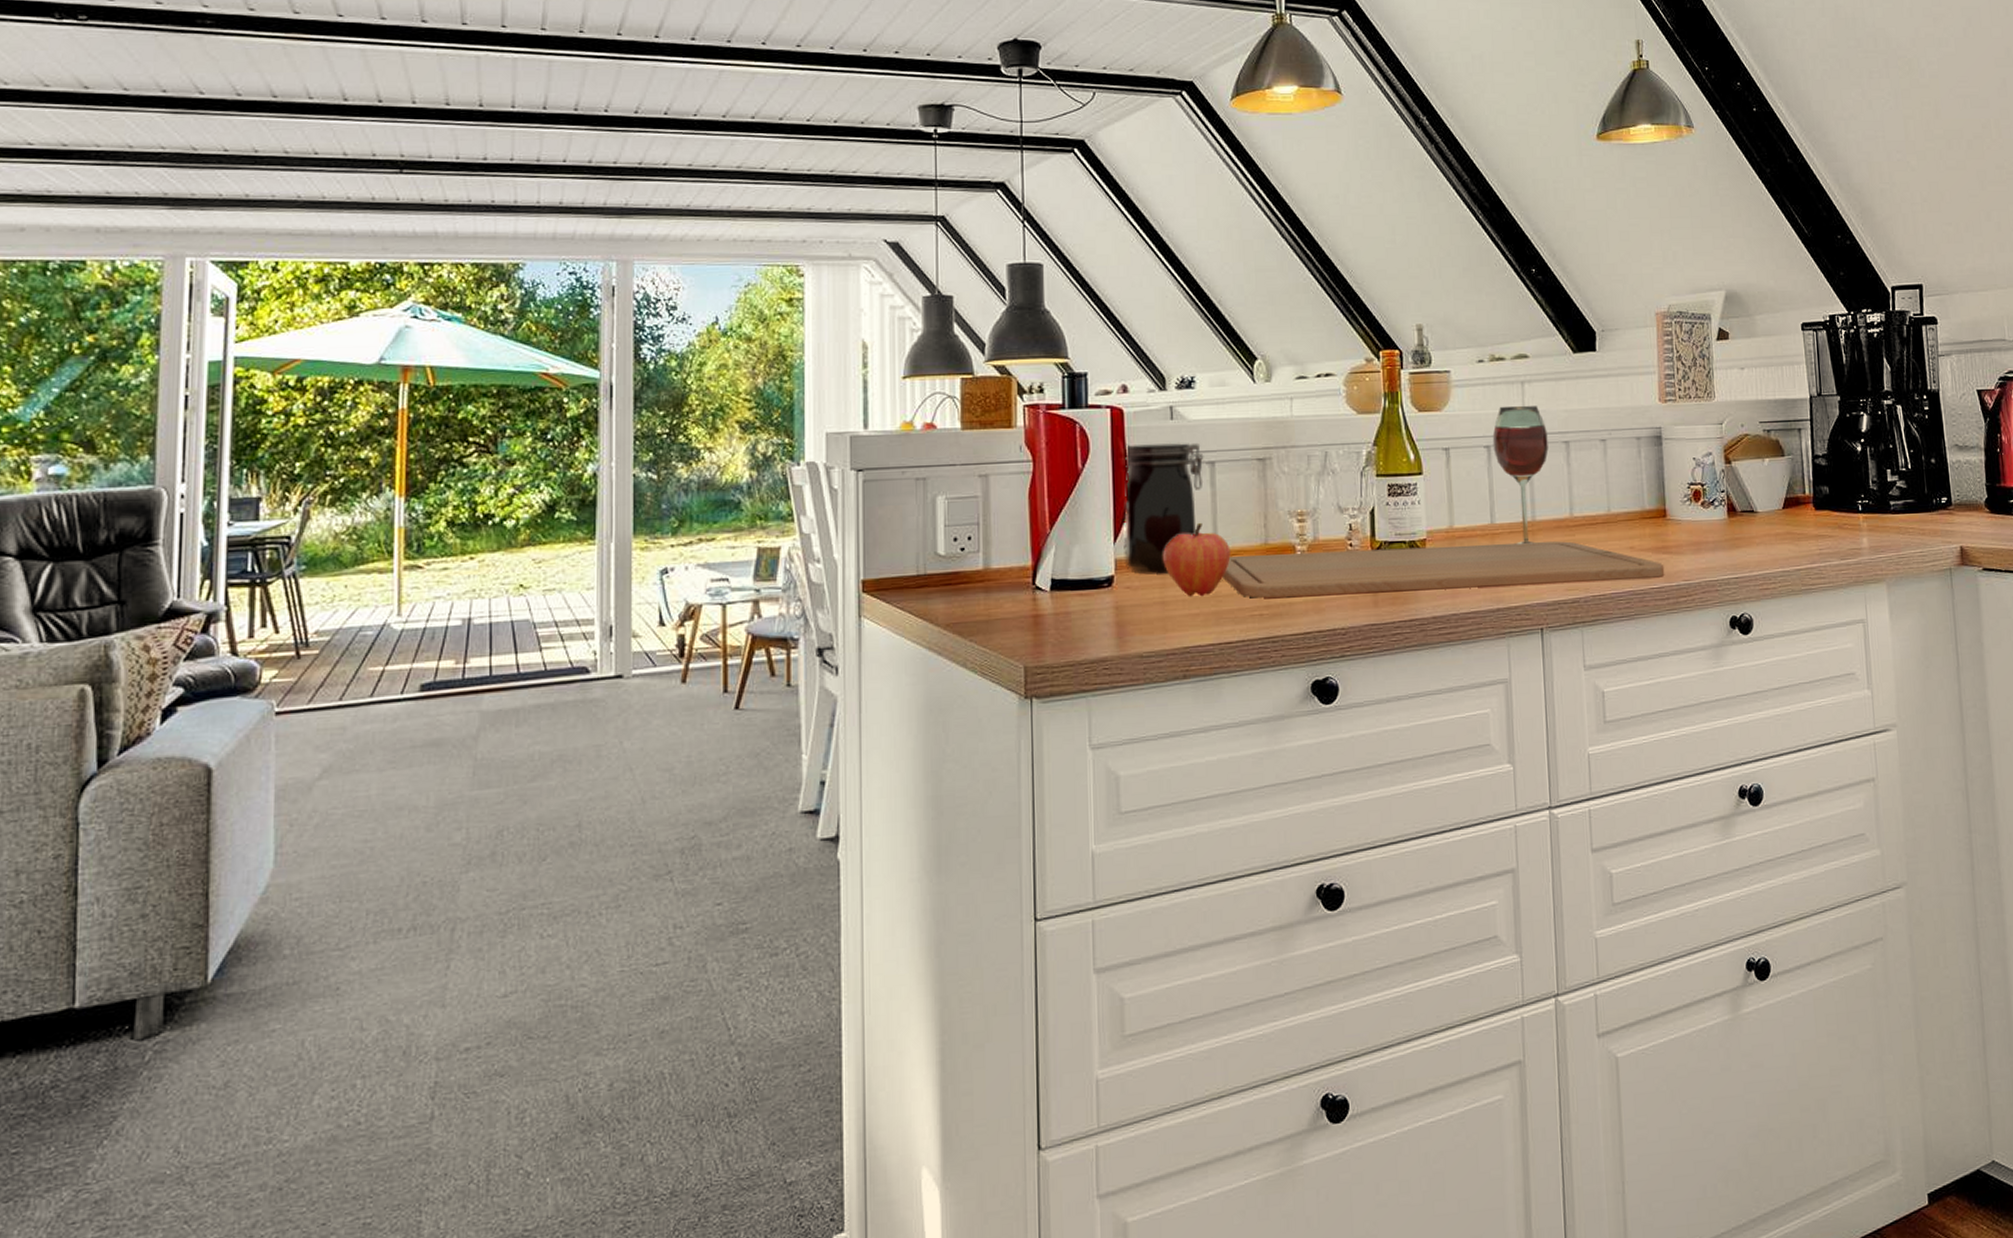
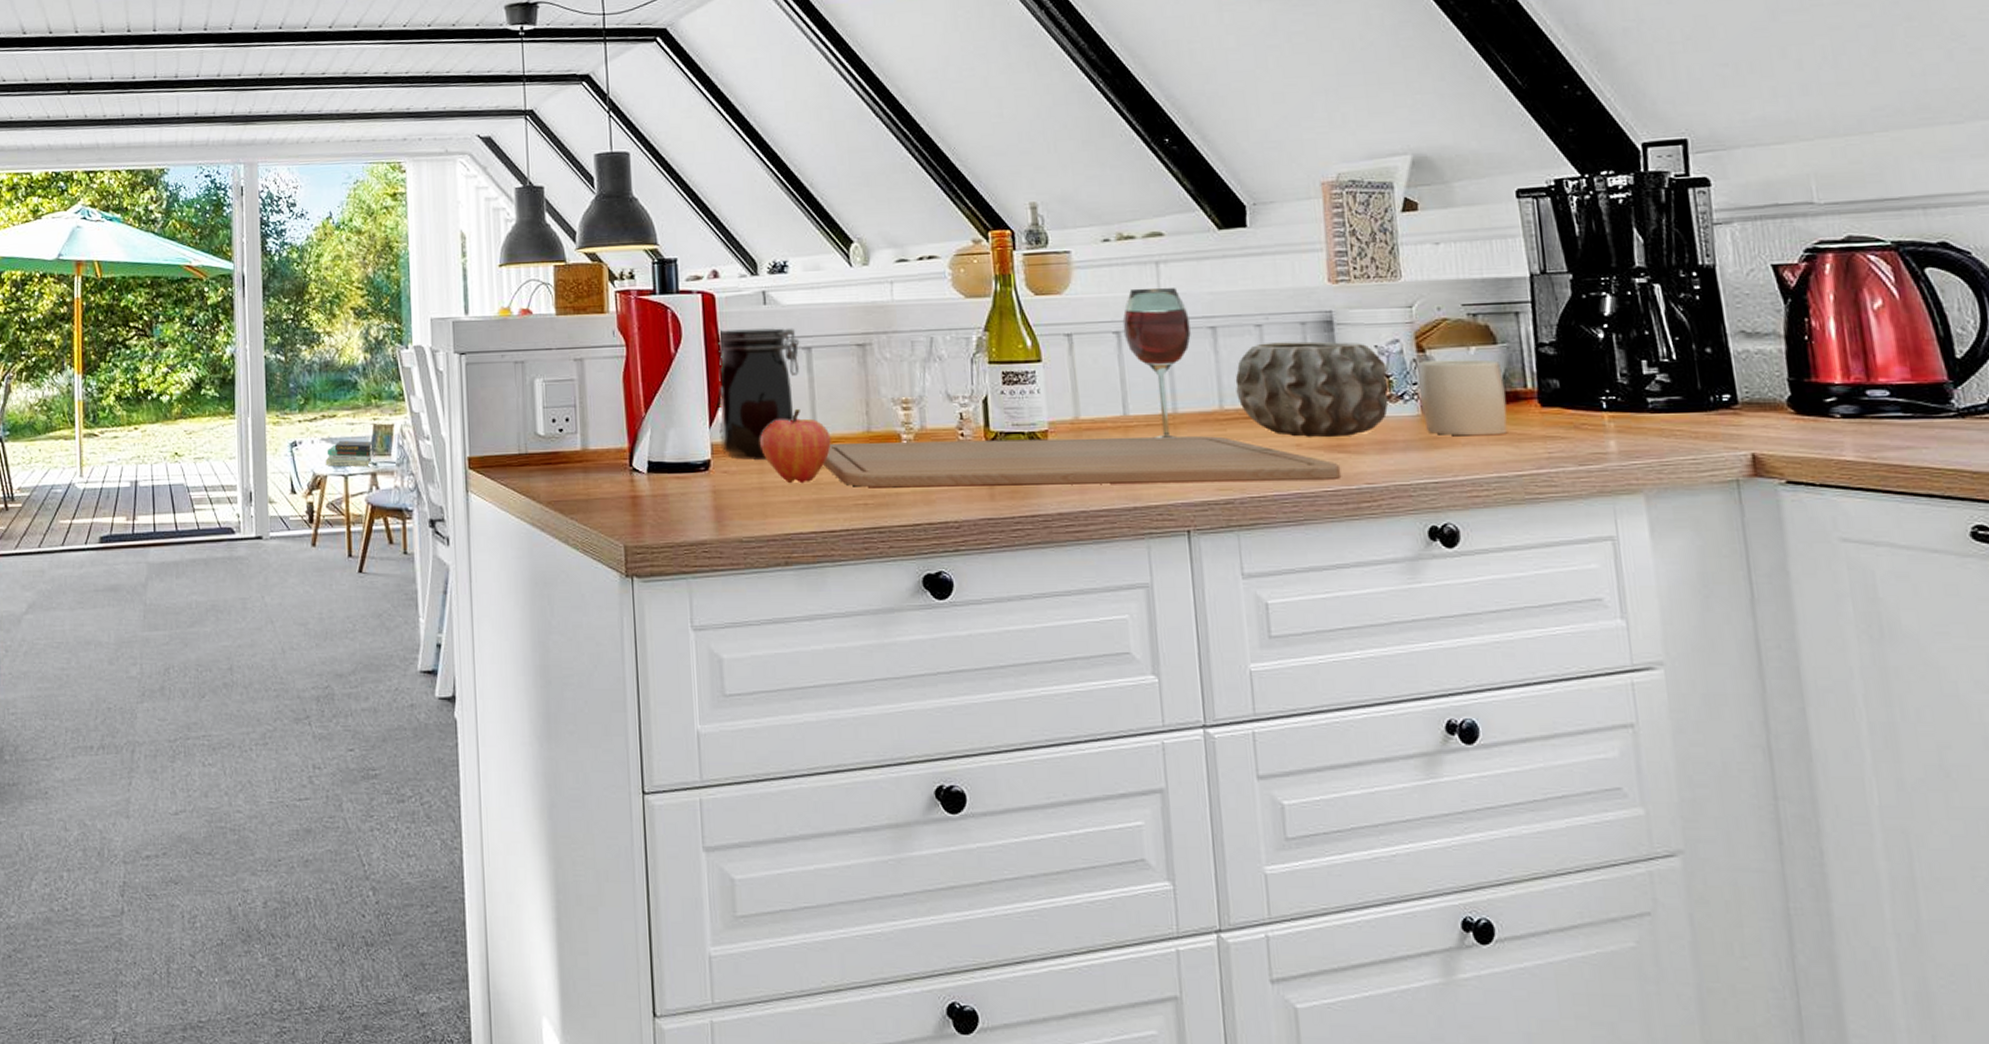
books: none [701,565,758,595] -> present [325,440,375,467]
ceramic pot: none [1583,454,1703,540] -> present [1235,341,1389,437]
mug: none [1725,469,1791,537] -> present [1417,359,1508,436]

